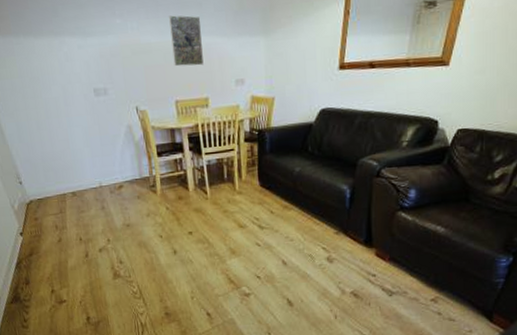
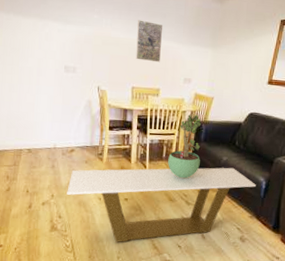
coffee table: none [123,178,338,281] -> present [67,167,256,242]
potted plant: none [231,122,269,200] -> present [168,115,202,179]

